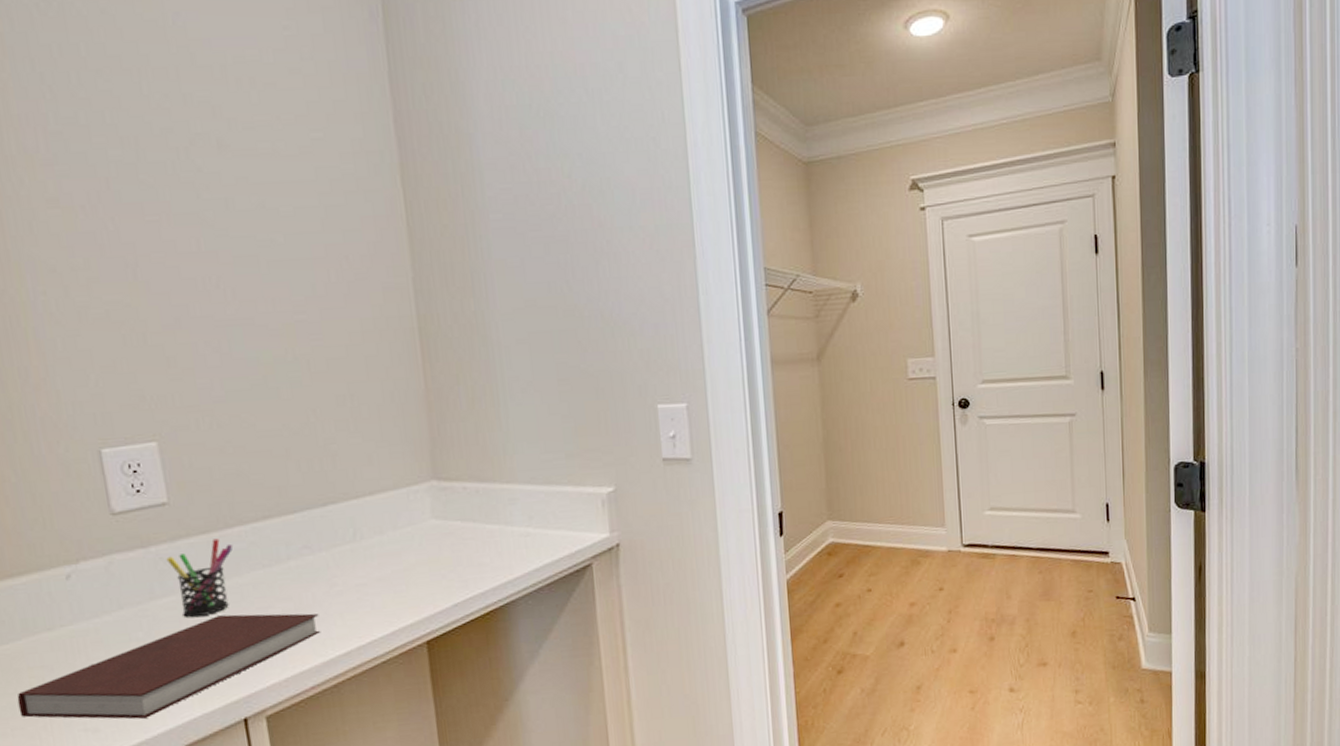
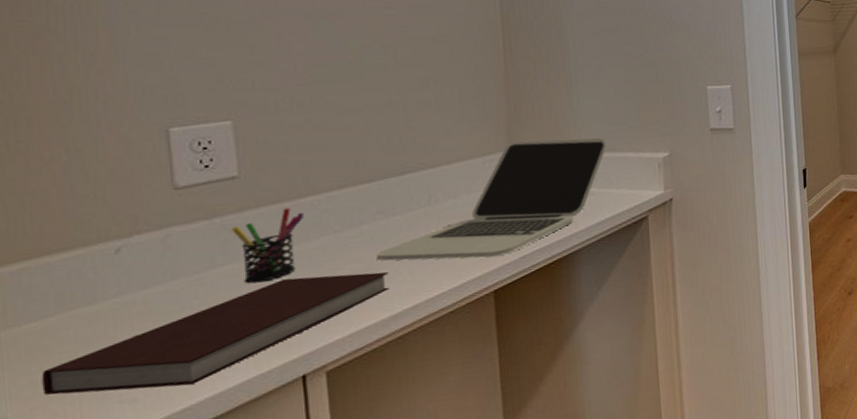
laptop: none [305,467,543,604] -> present [376,138,607,261]

